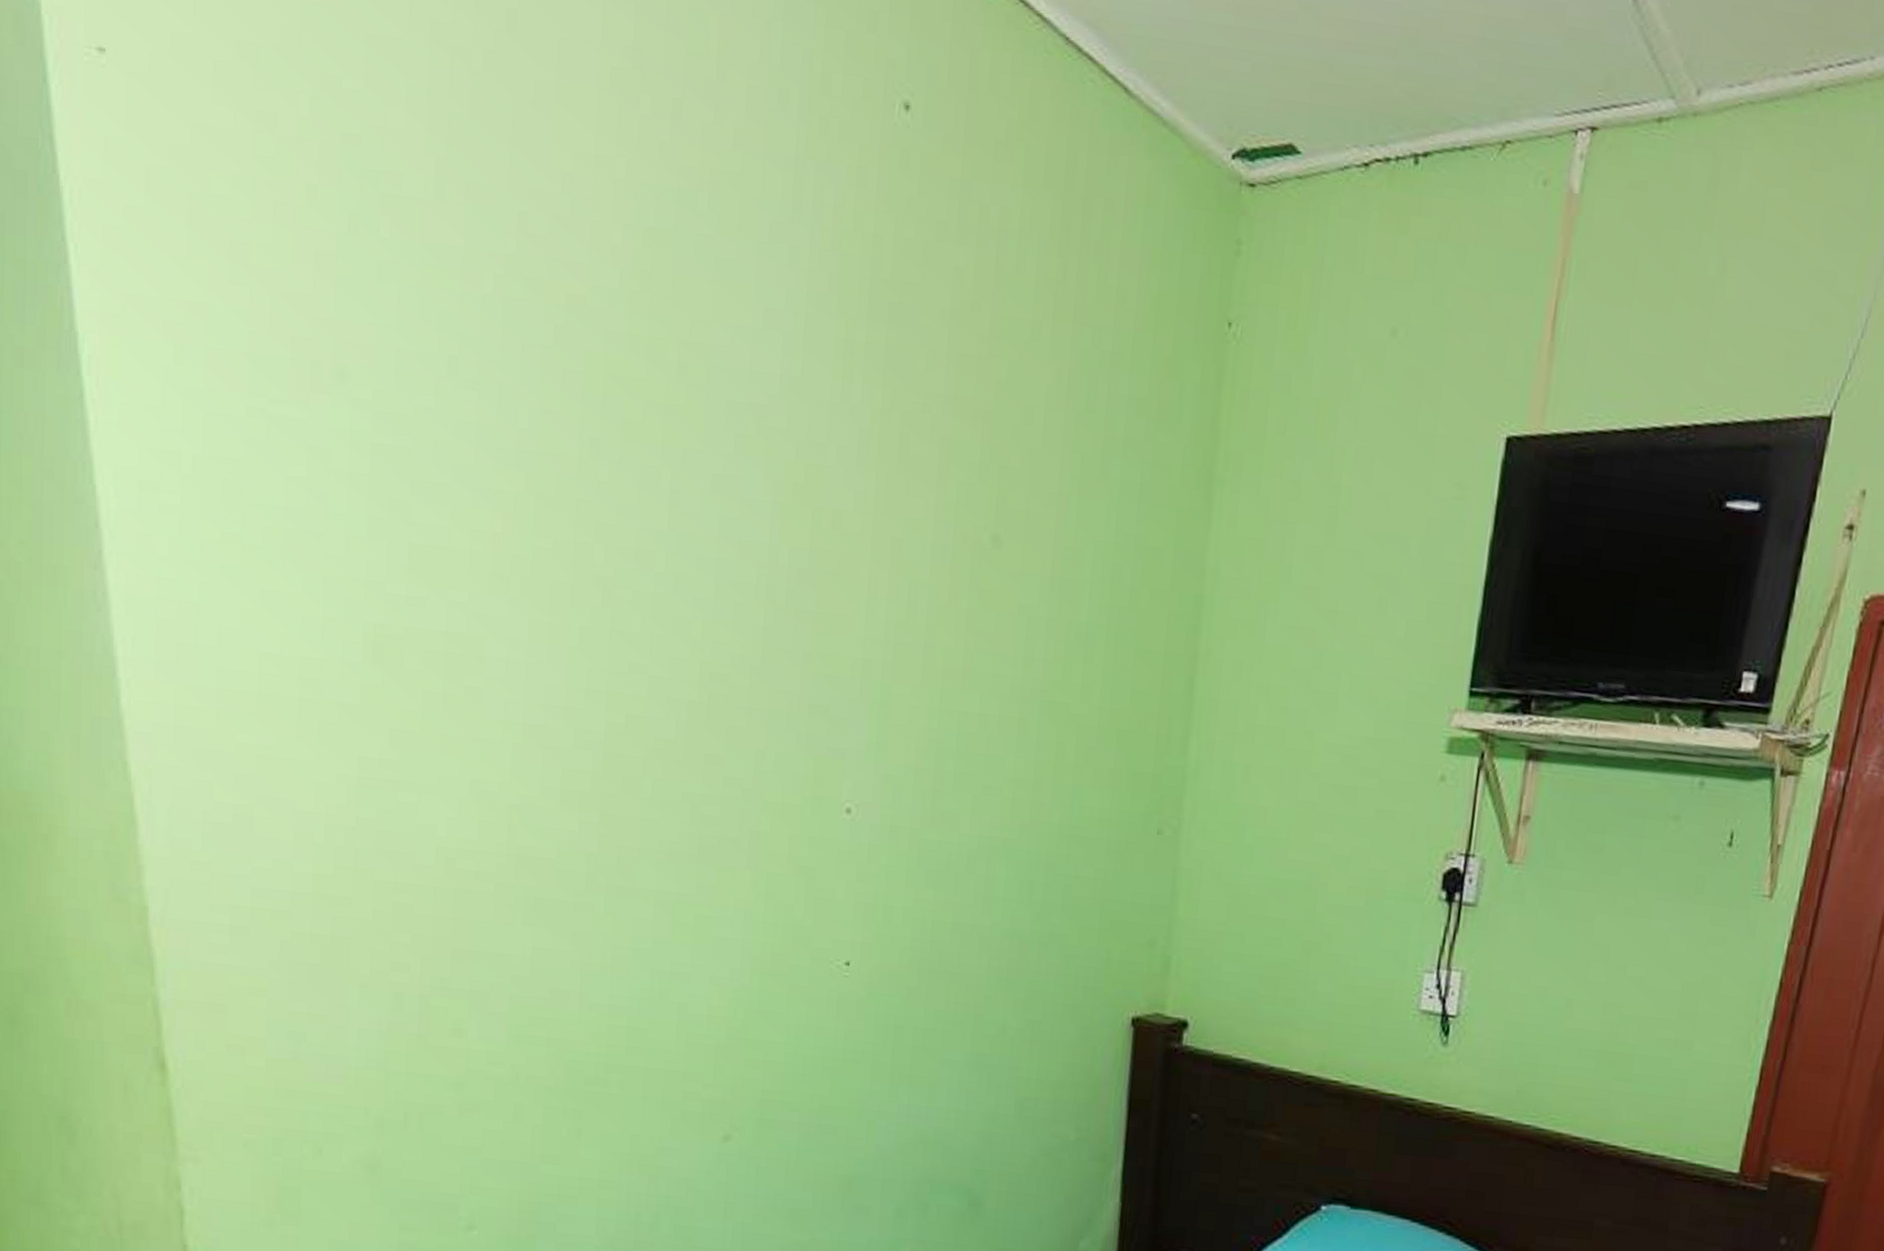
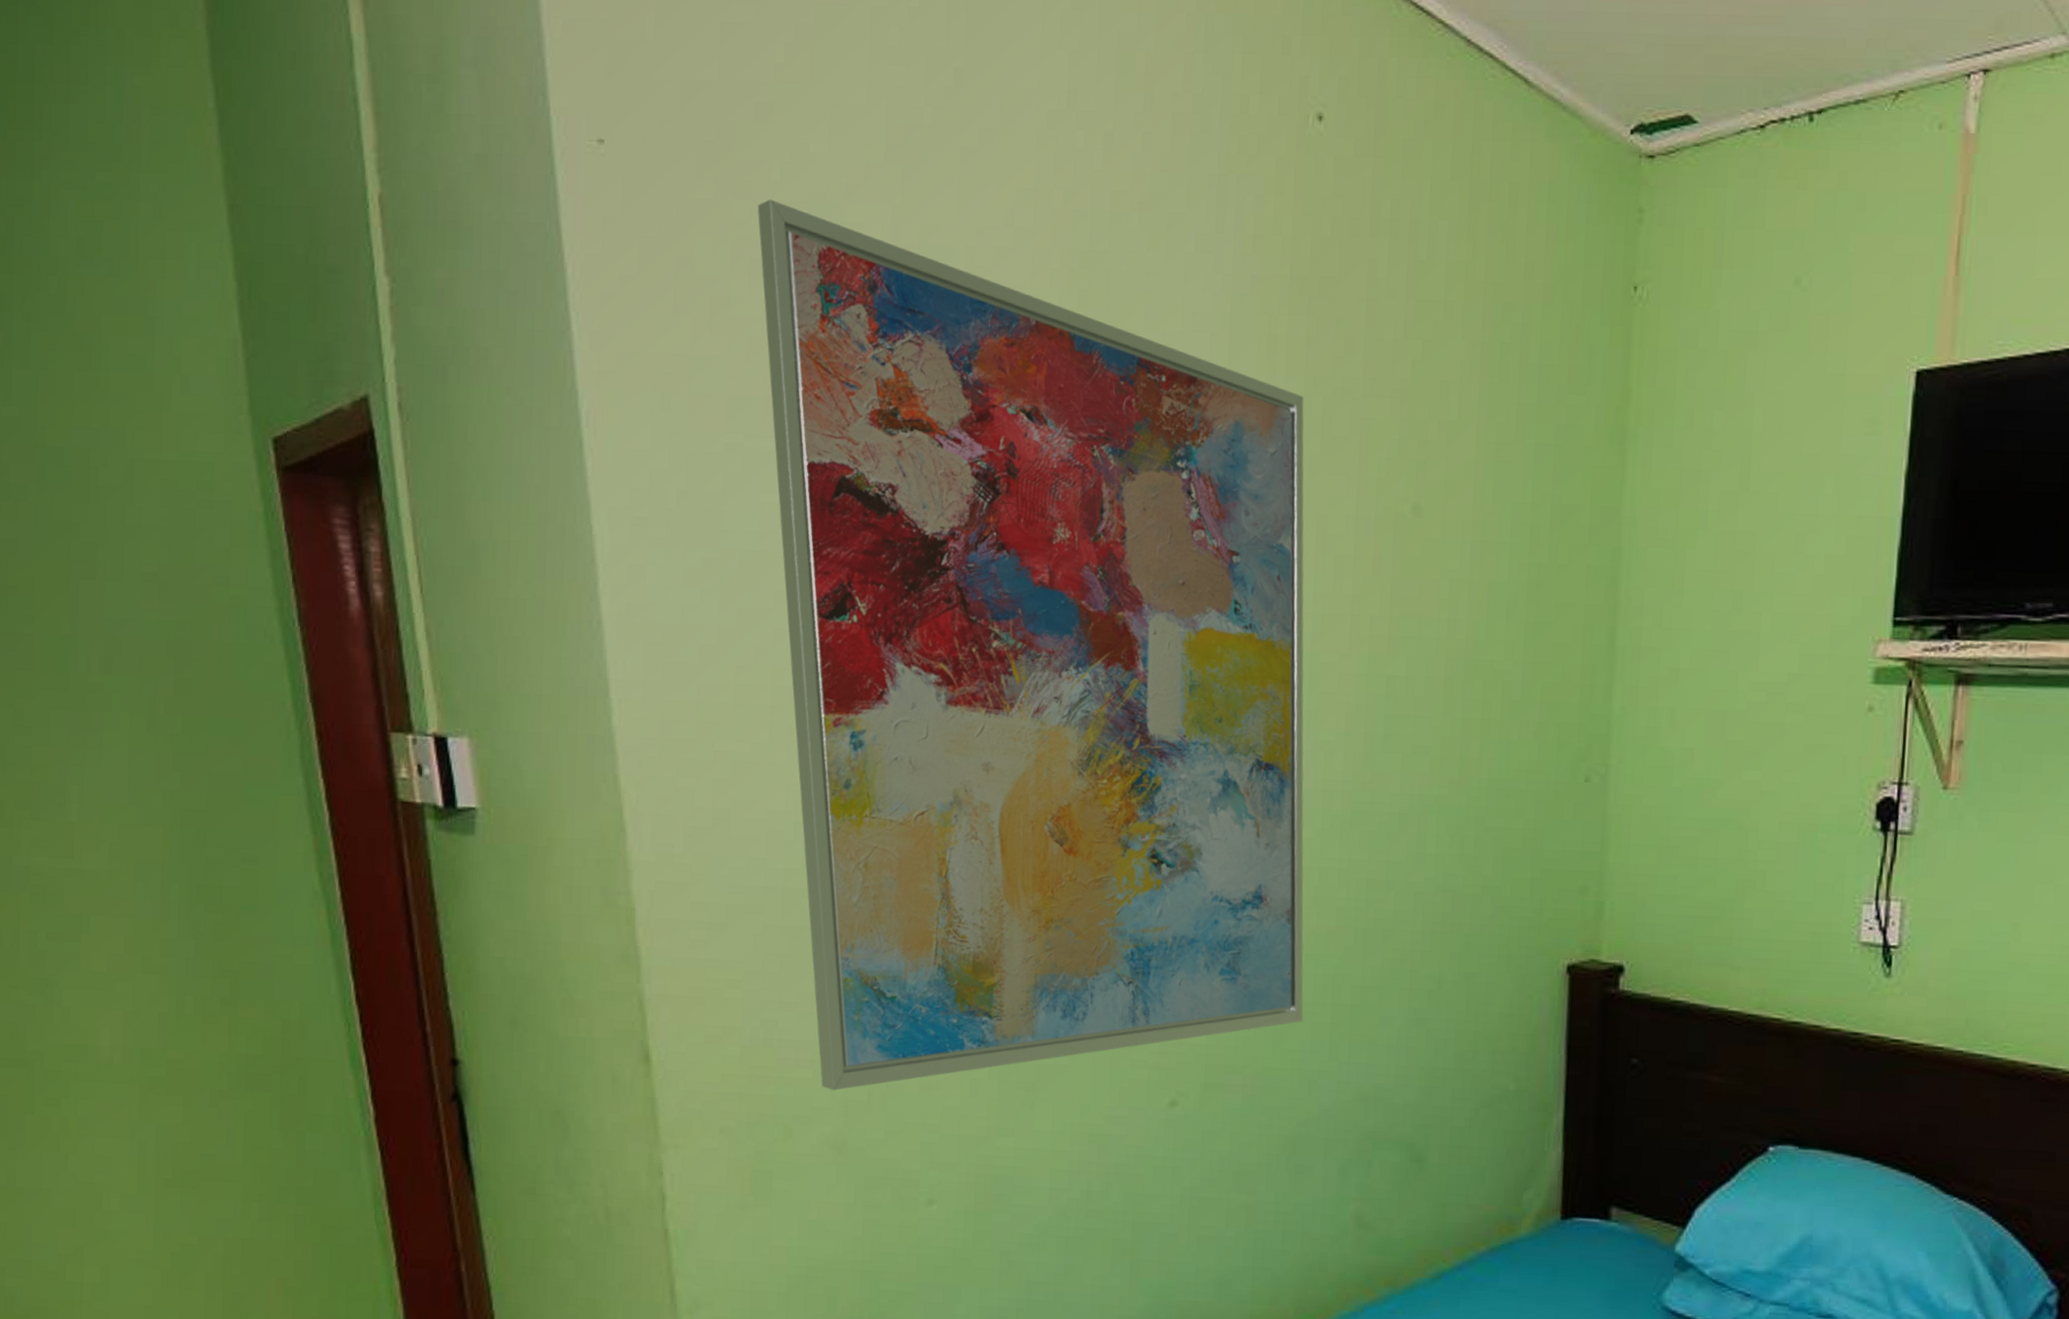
wall art: none [283,136,881,1109] -> present [757,199,1304,1091]

